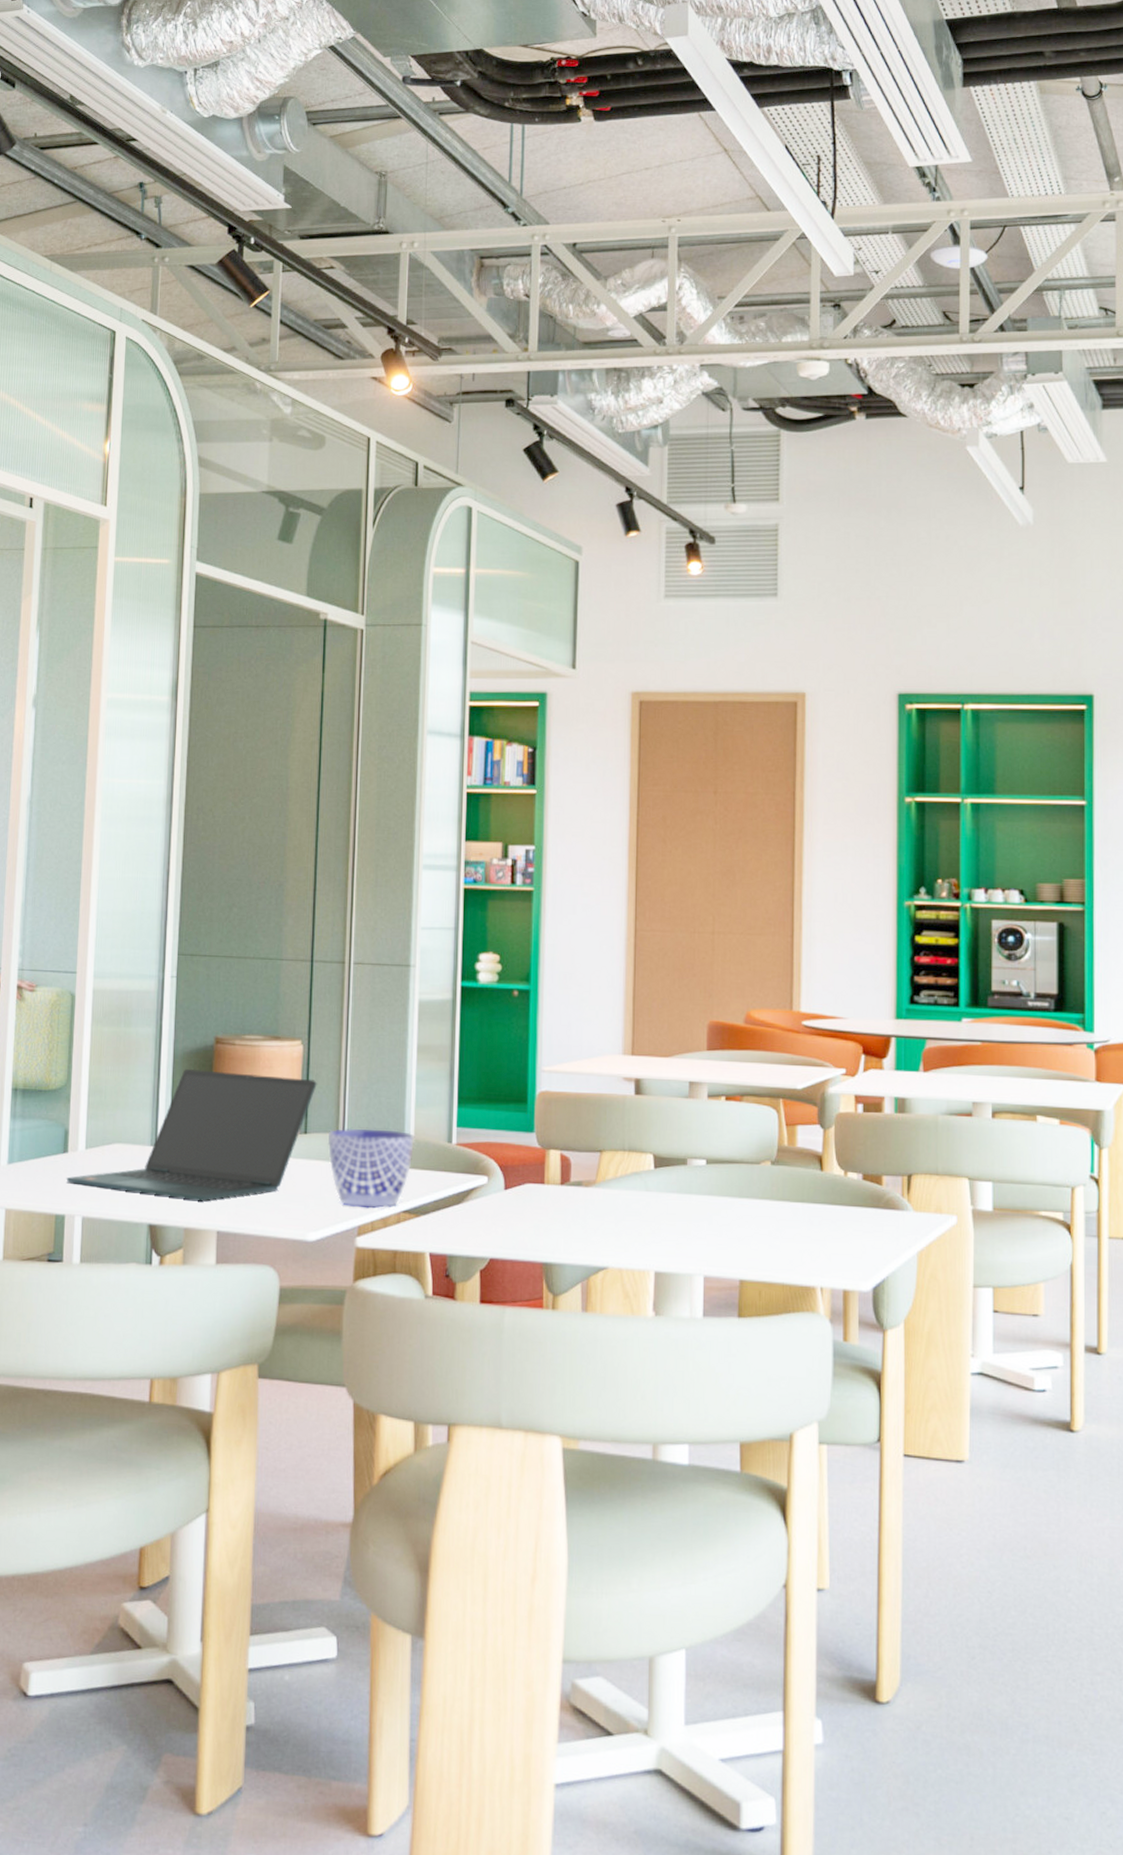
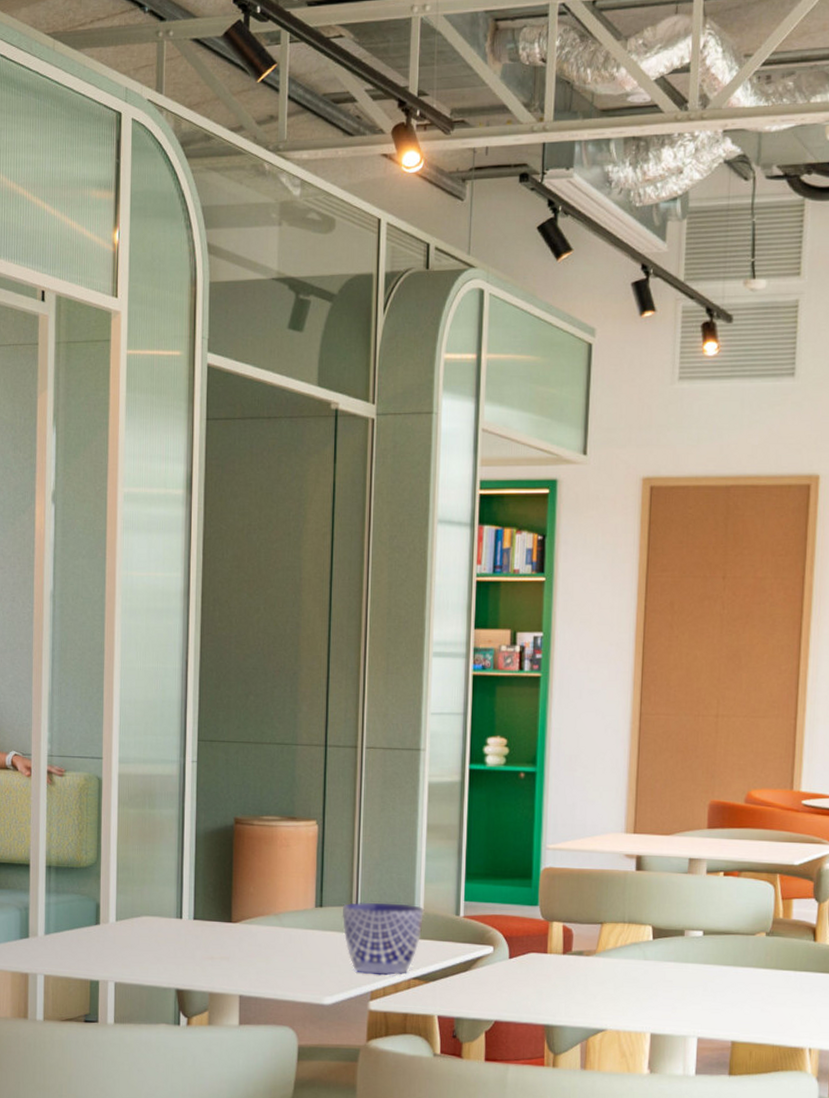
laptop: present [66,1069,317,1201] -> none [99,848,332,968]

